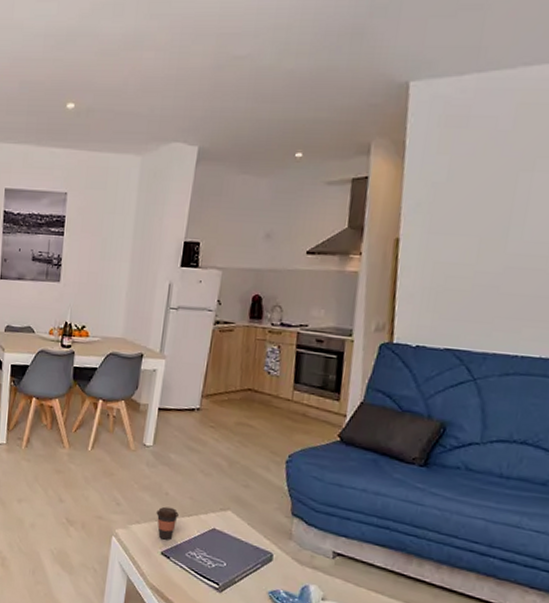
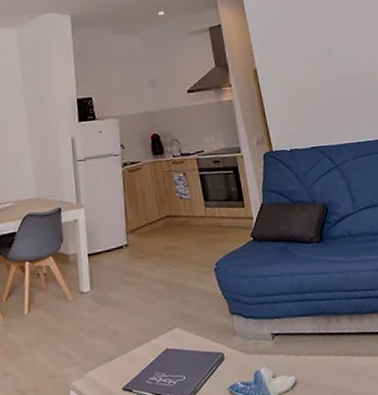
coffee cup: present [156,506,179,540] -> none [109,342,131,376]

